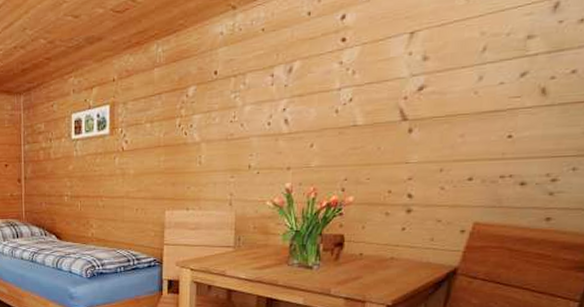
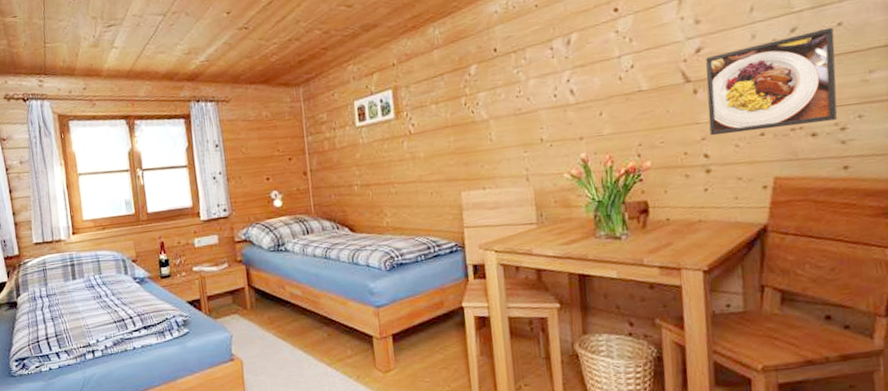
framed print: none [418,74,566,177] -> present [706,27,838,136]

